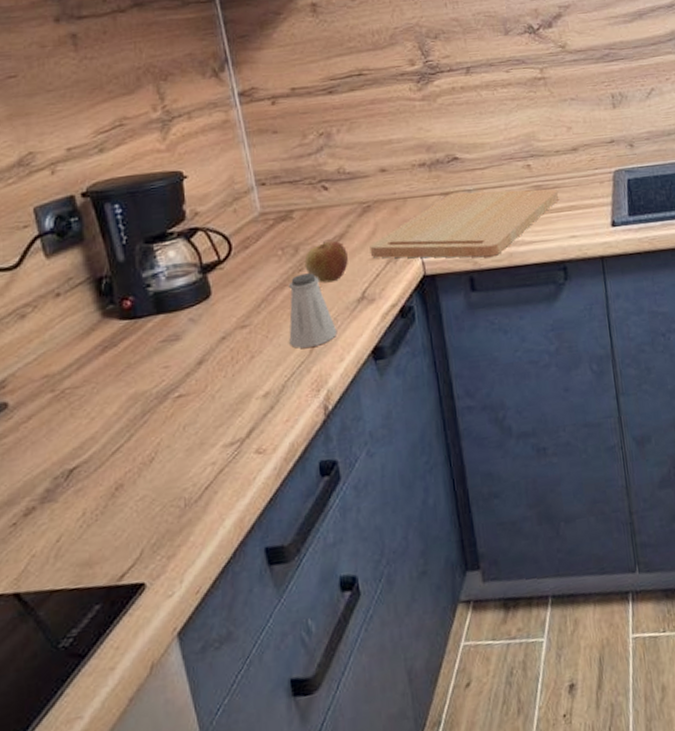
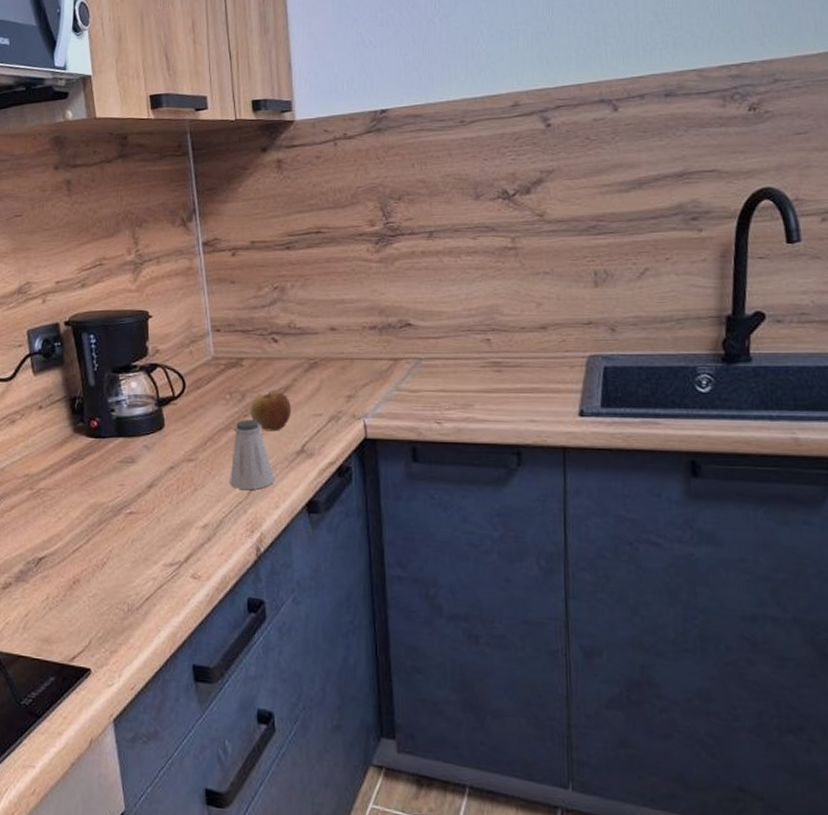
cutting board: present [369,189,558,259] -> none [313,359,519,429]

